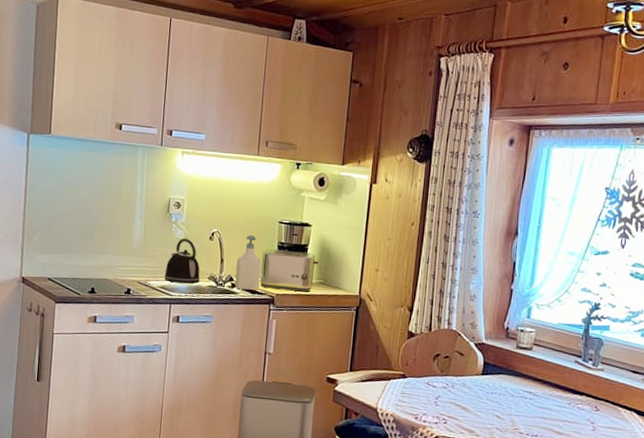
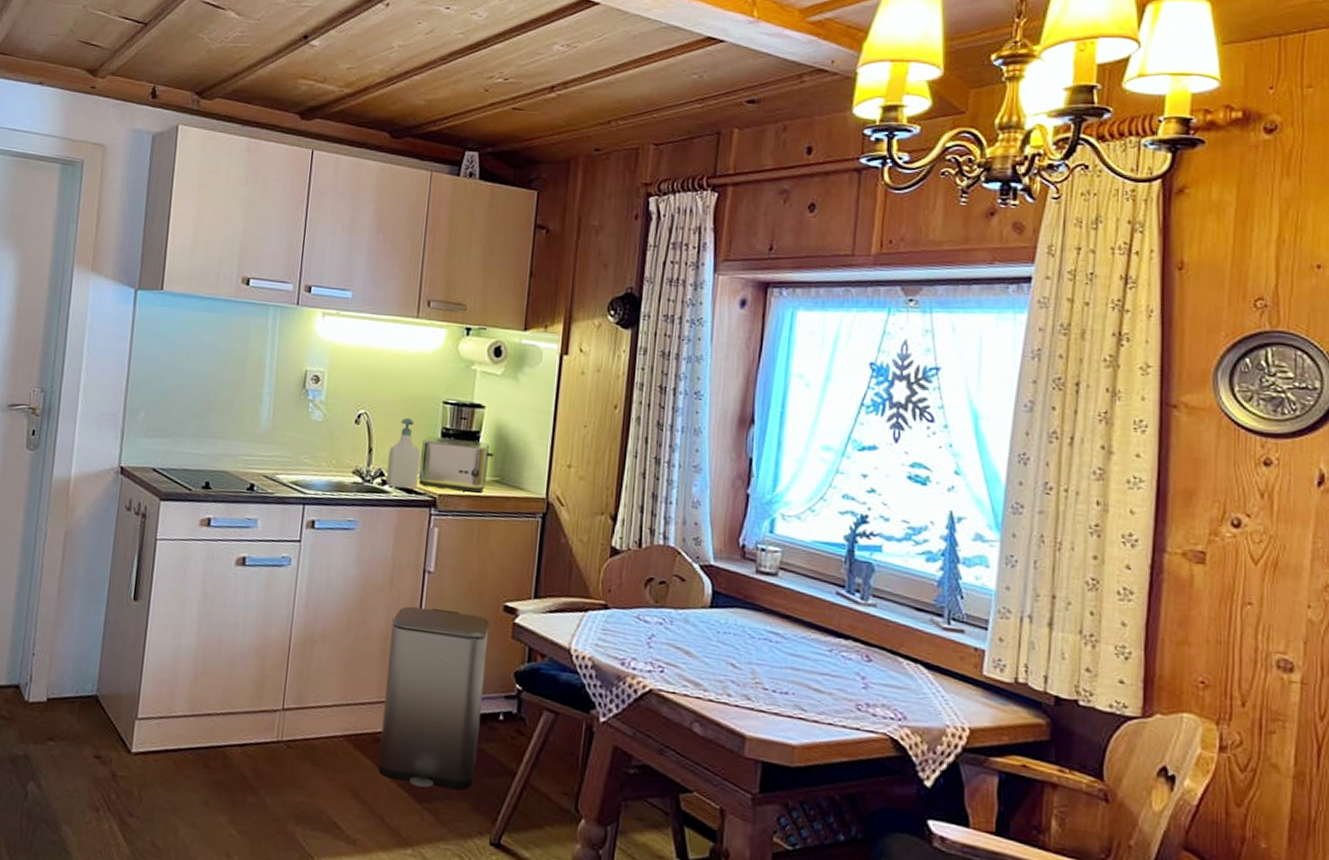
kettle: present [164,238,201,285] -> none [297,420,343,480]

